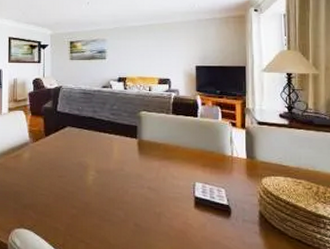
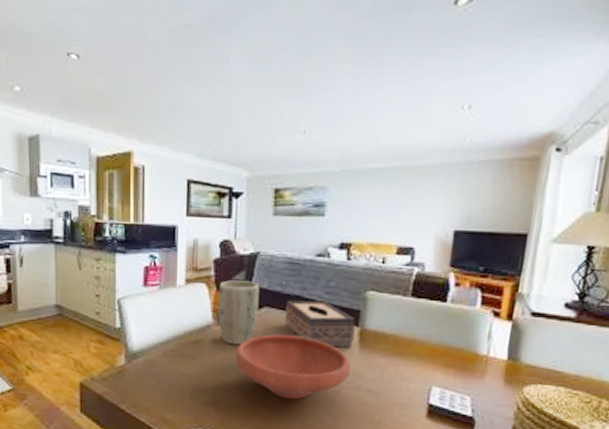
plant pot: none [33,108,63,157] -> present [218,280,260,345]
bowl: none [47,147,134,199] -> present [235,334,351,400]
tissue box: none [82,120,134,155] -> present [284,300,356,348]

